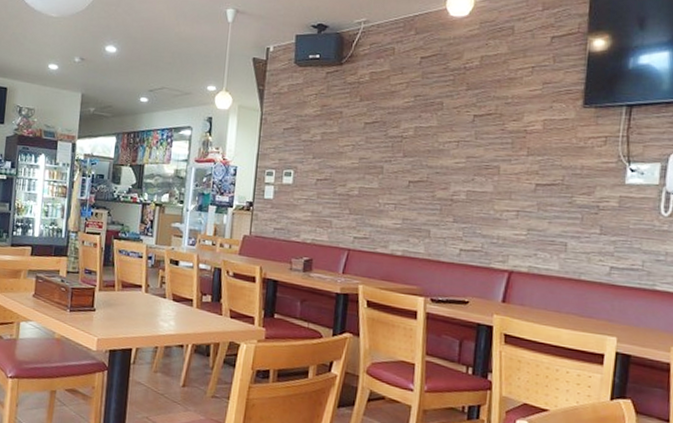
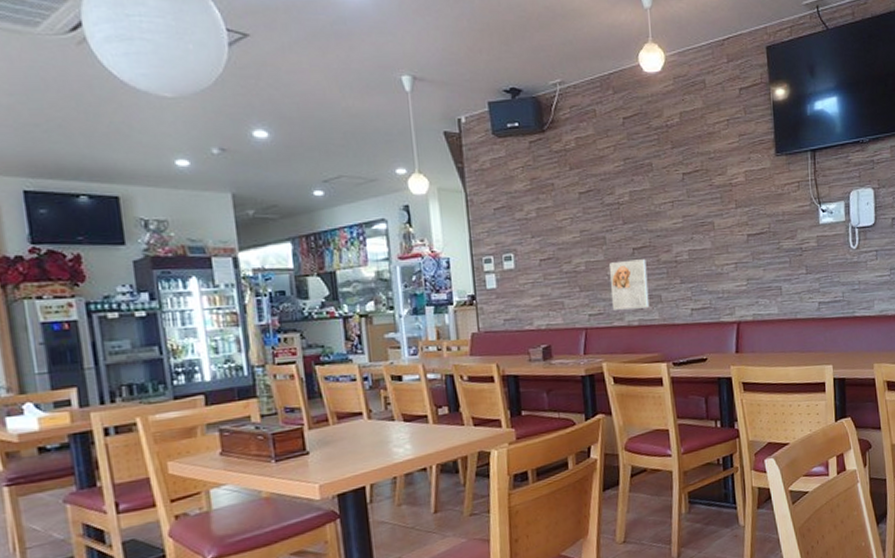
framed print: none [379,191,421,241] -> present [610,259,650,310]

